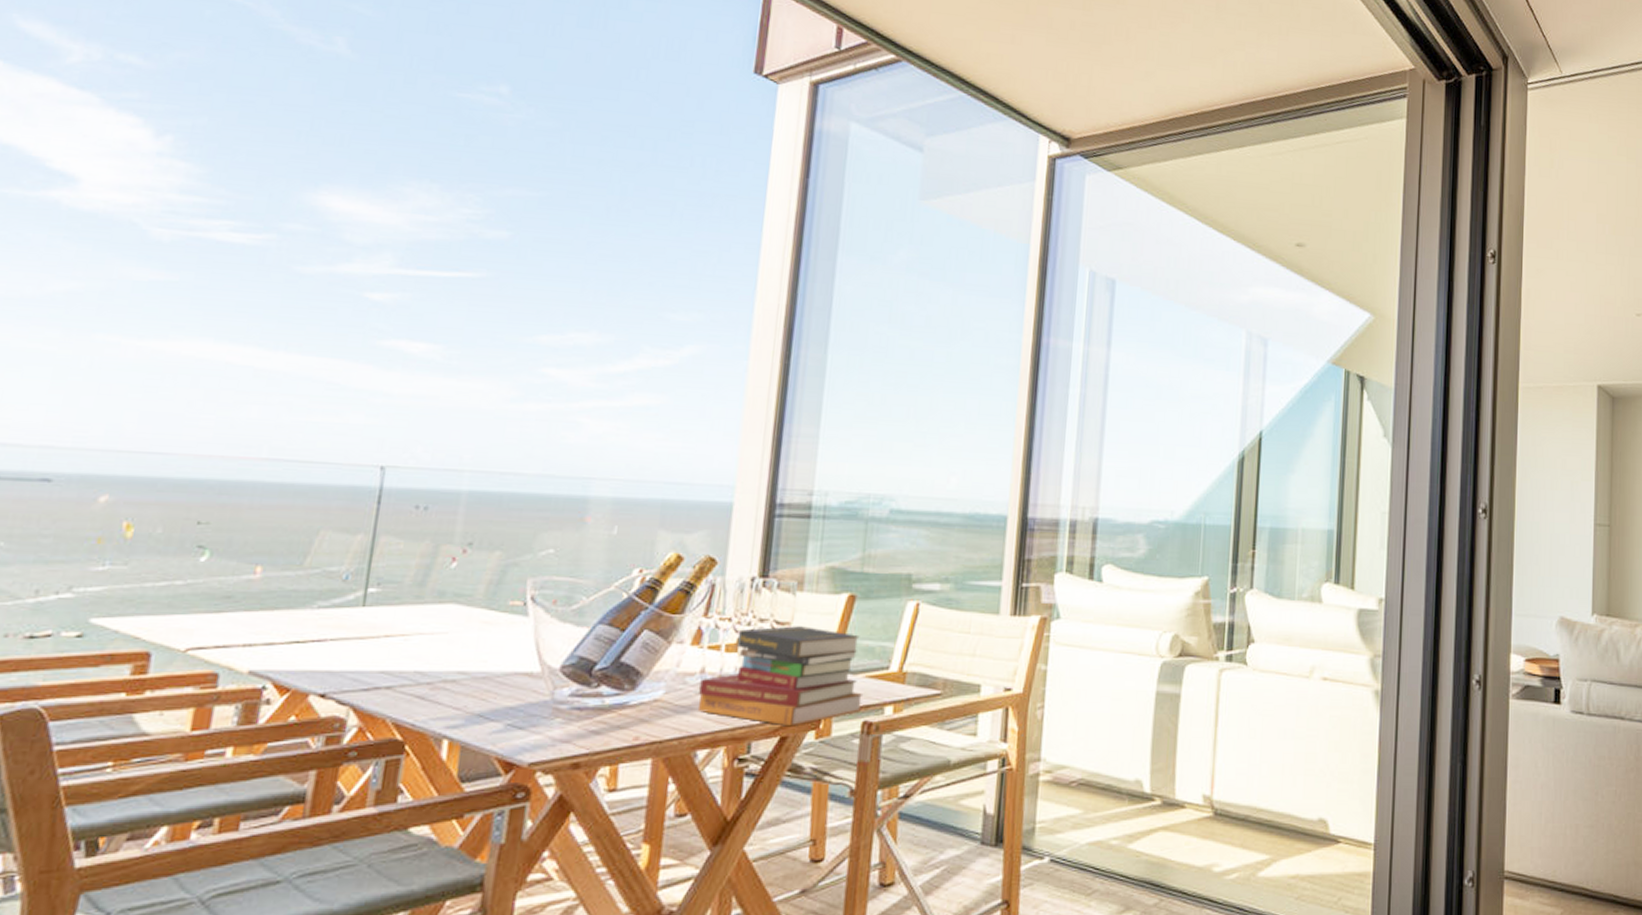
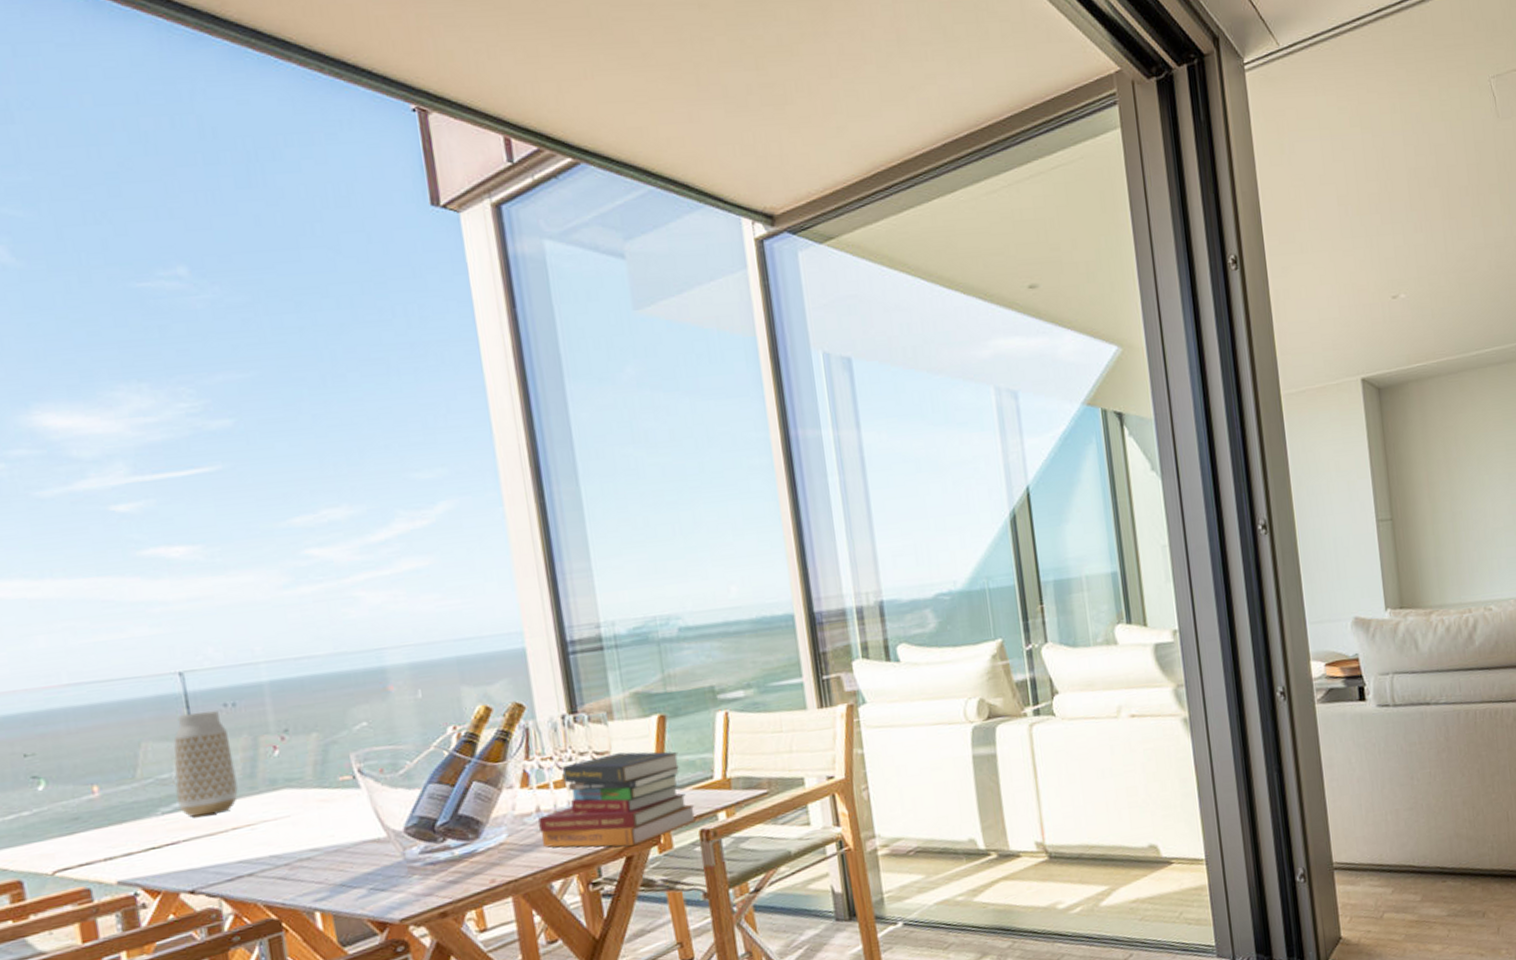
vase: none [337,510,411,617] -> present [173,711,238,817]

